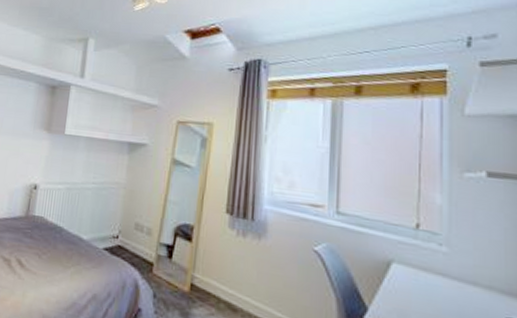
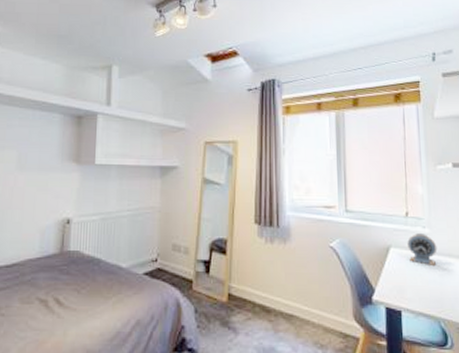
alarm clock: none [416,250,458,293] -> present [407,234,437,265]

